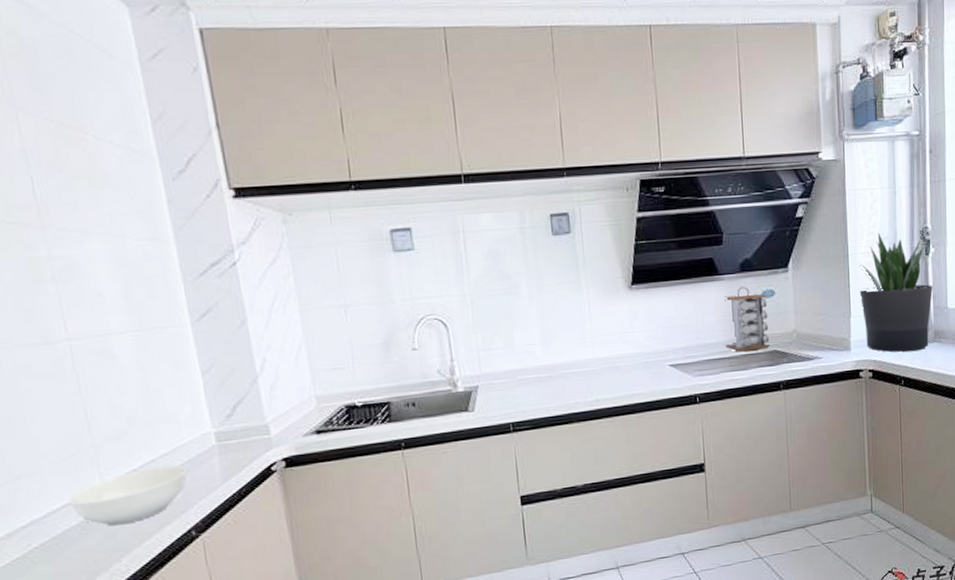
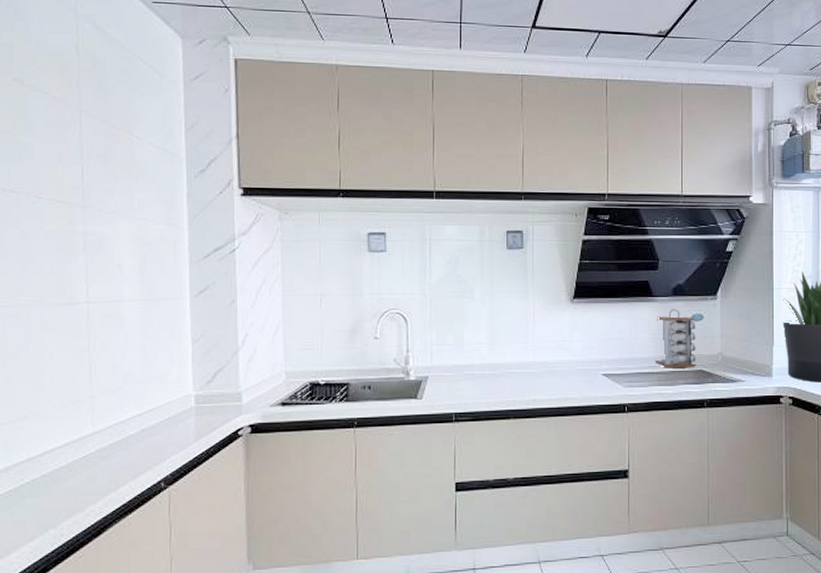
bowl: present [68,465,189,526] -> none [61,420,167,470]

